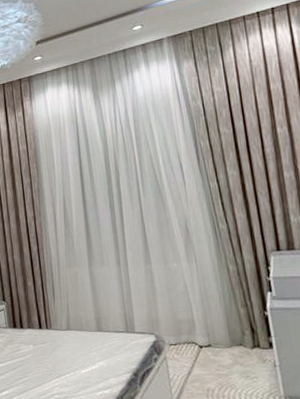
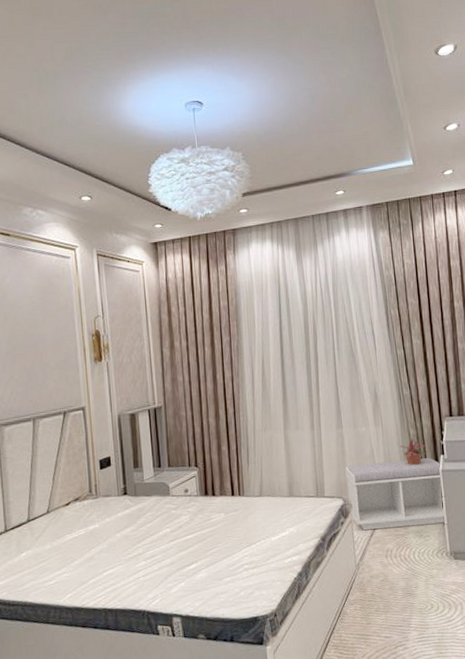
bench: none [156,295,276,367] -> present [345,458,444,530]
potted plant: none [218,274,250,302] -> present [400,438,427,465]

